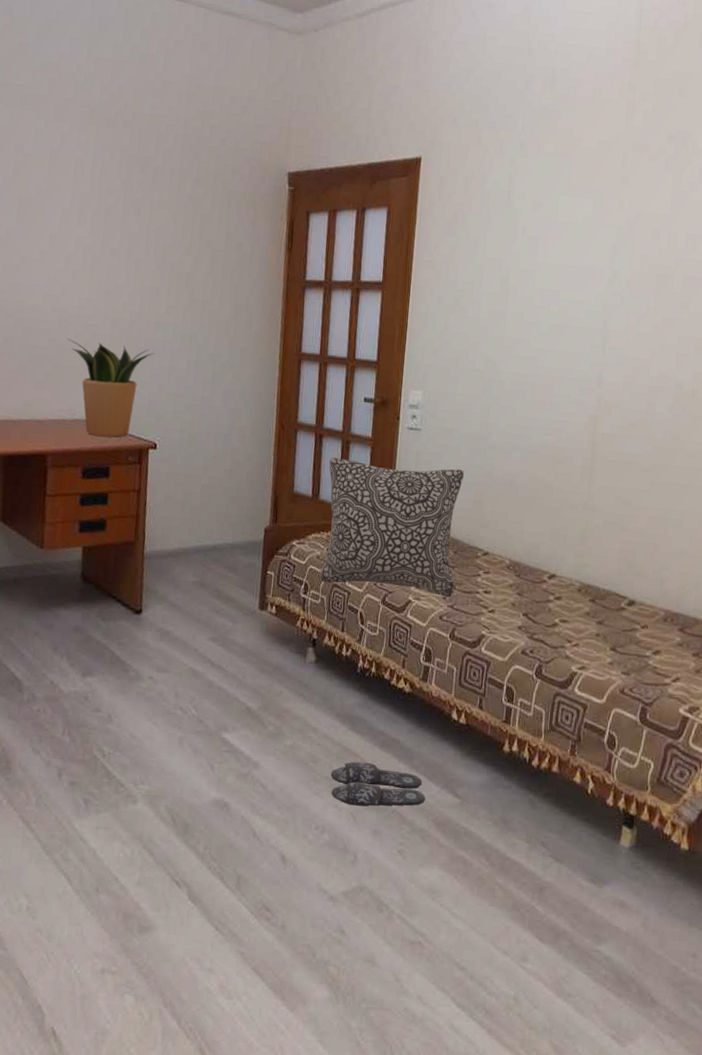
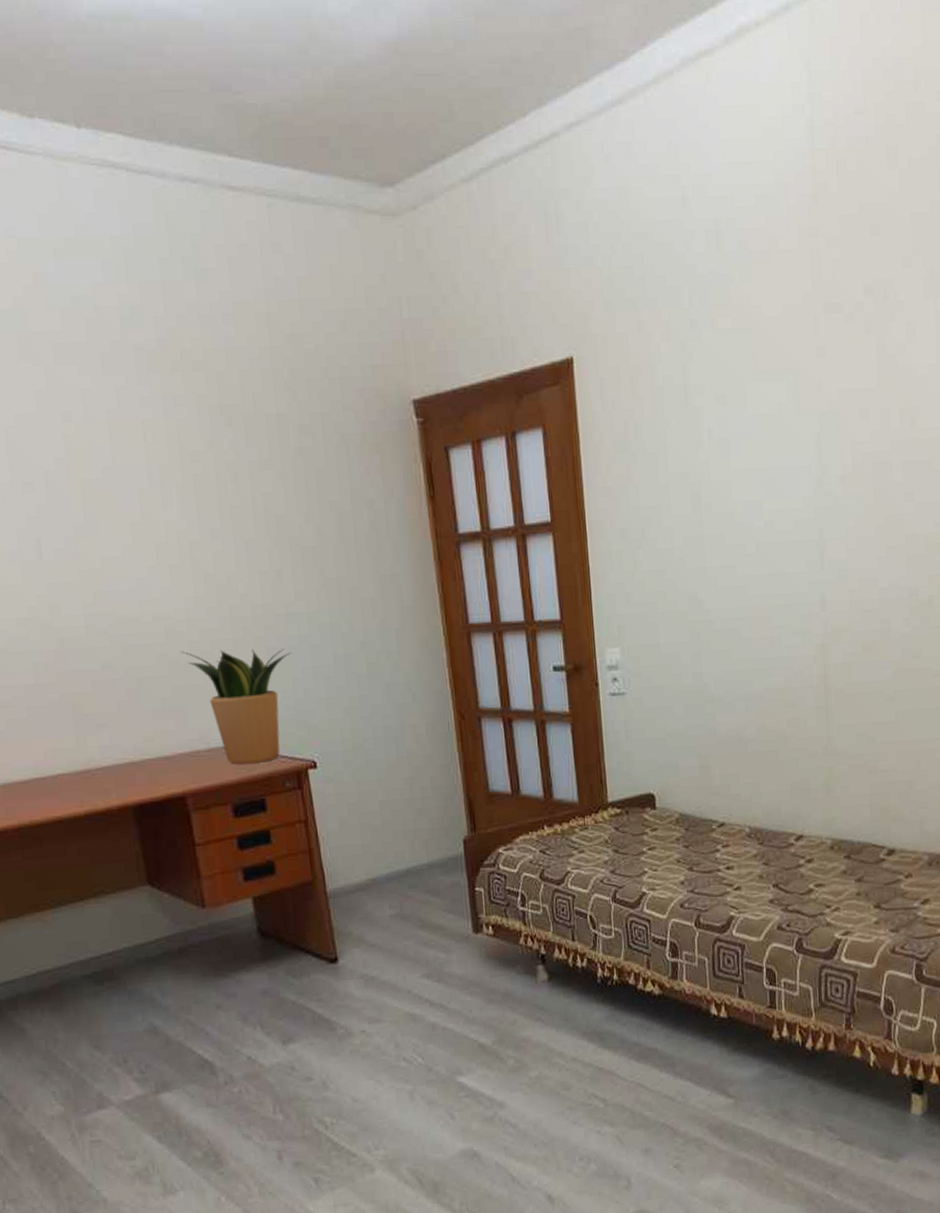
pillow: present [320,457,464,598] -> none [525,732,692,889]
slippers: present [330,761,426,807] -> none [586,1078,695,1128]

